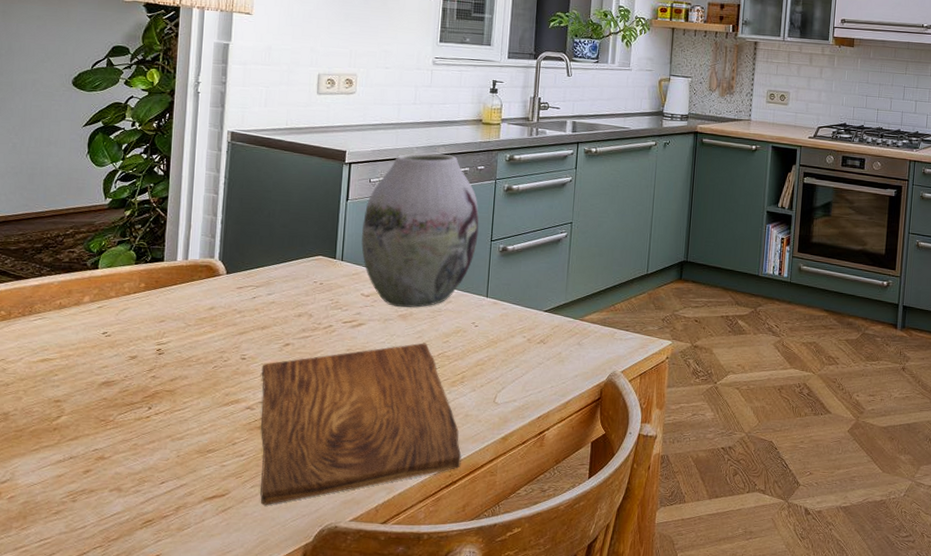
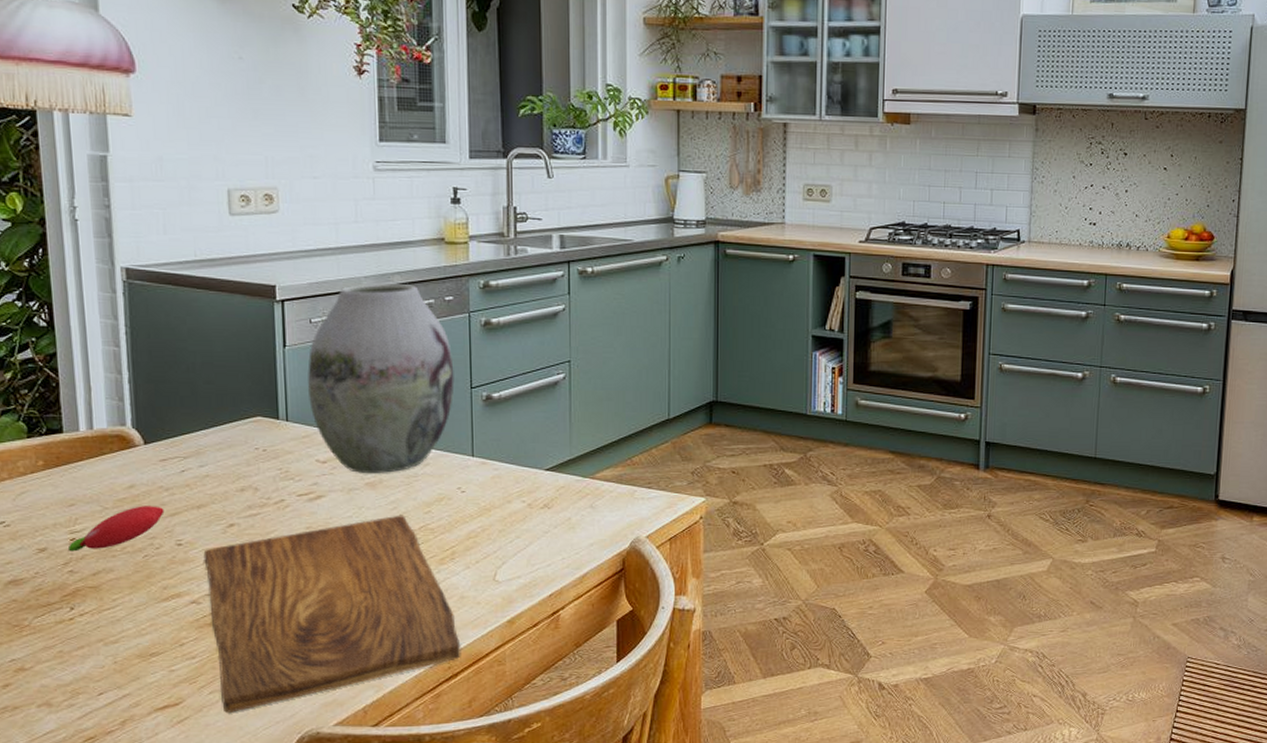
fruit: none [153,324,235,360] -> present [67,506,165,552]

